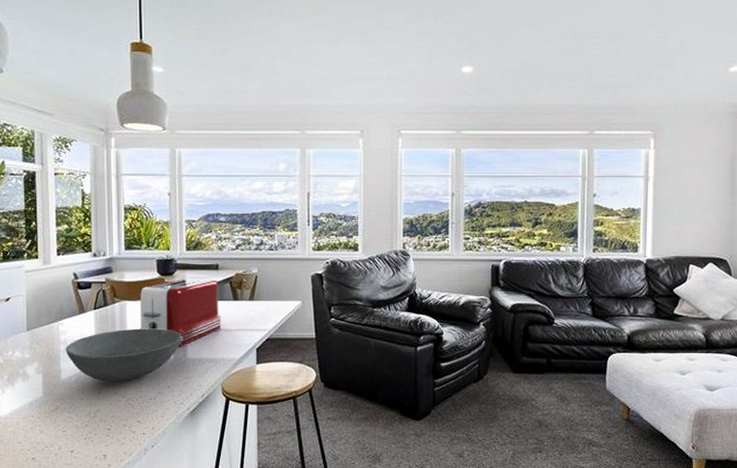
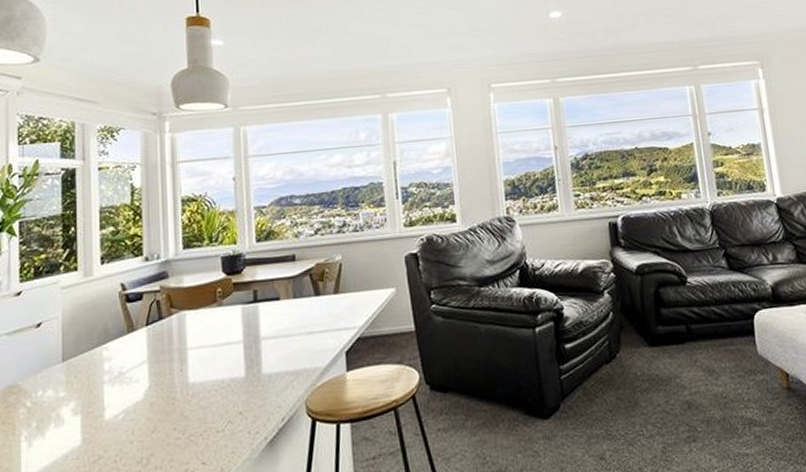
bowl: present [65,328,182,381] -> none [110,340,255,416]
toaster: present [140,277,222,347] -> none [202,272,302,361]

